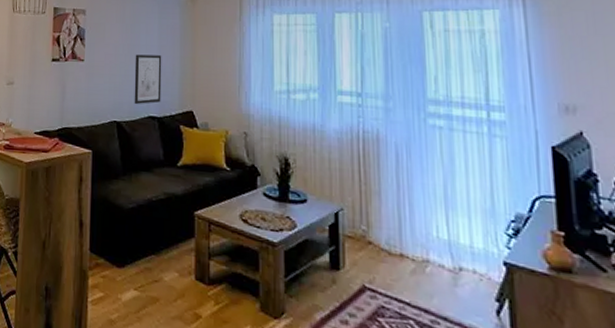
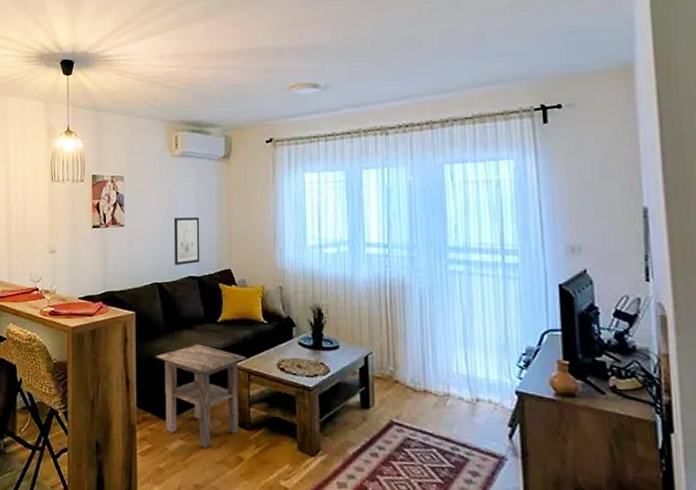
side table: none [112,188,207,302] -> present [156,344,246,449]

